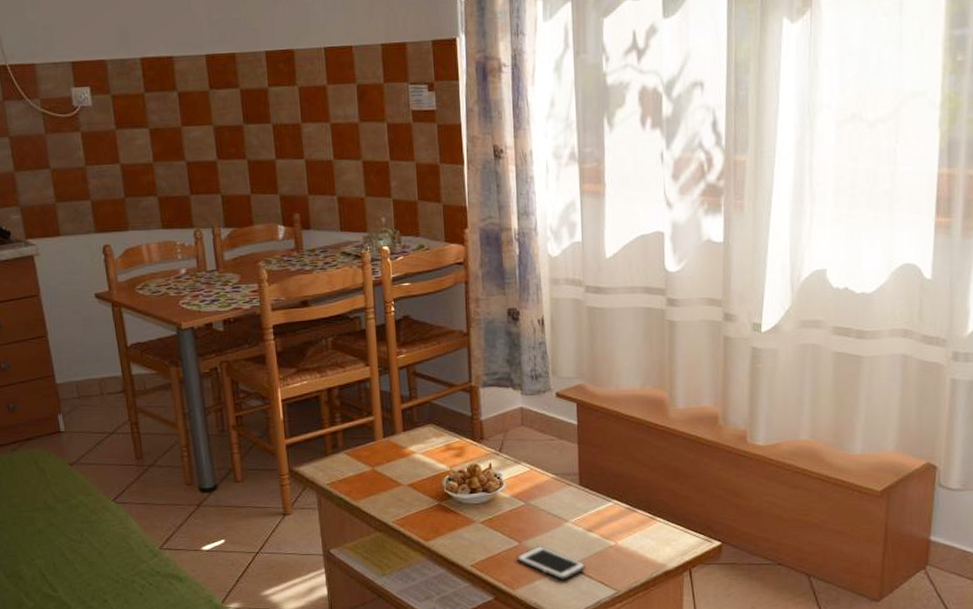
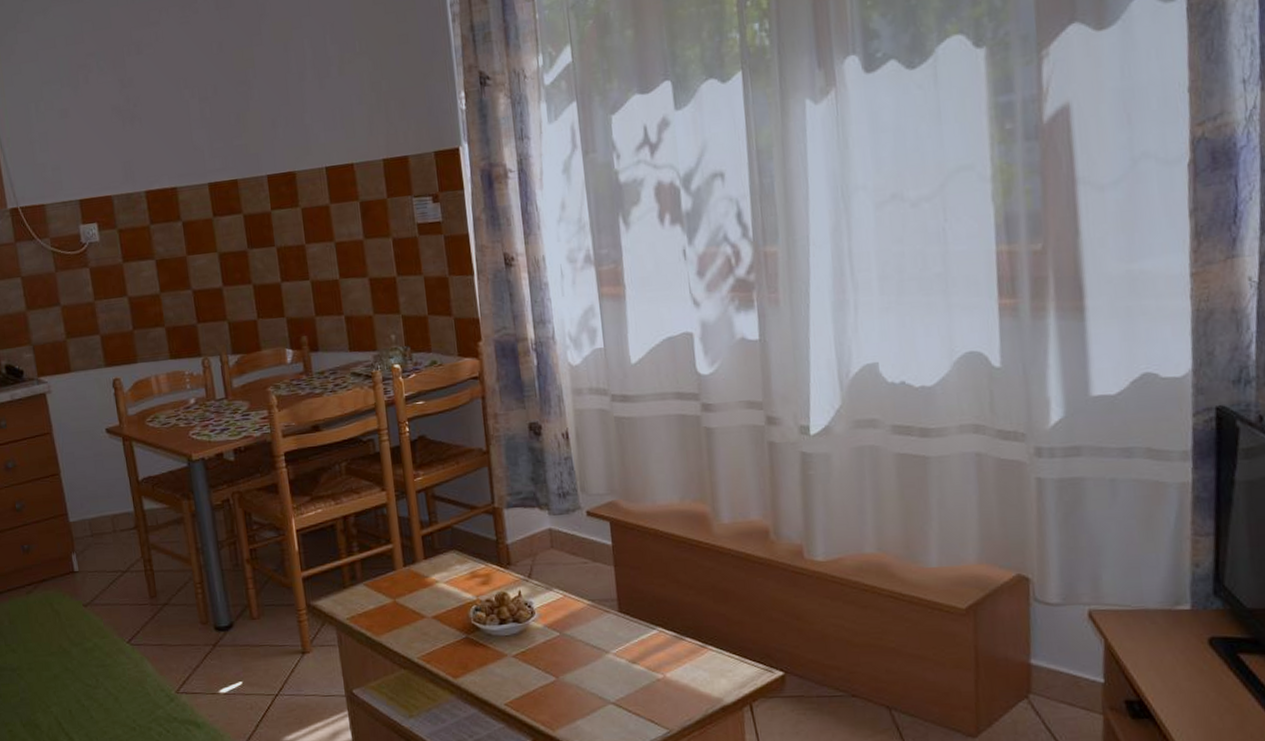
cell phone: present [517,545,587,581] -> none [555,679,633,720]

